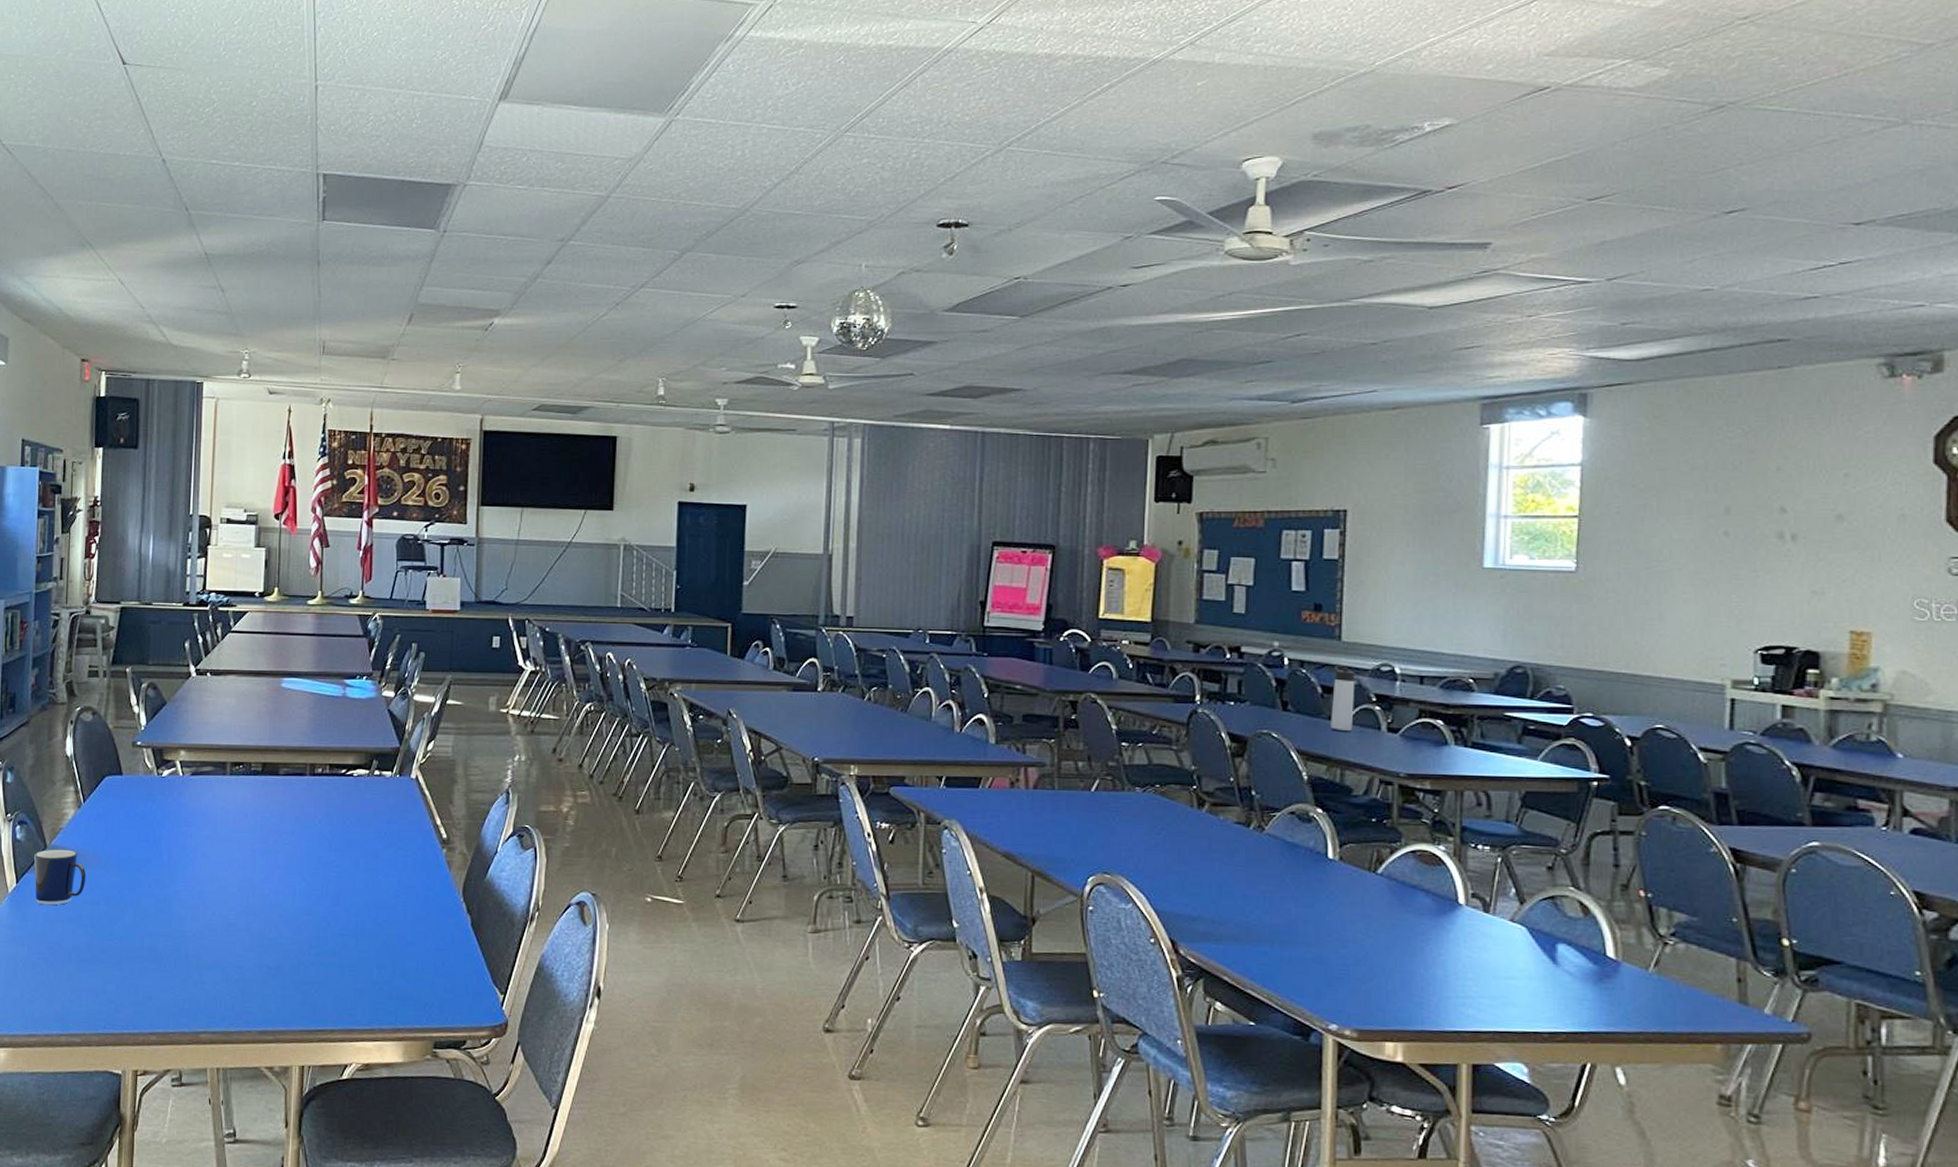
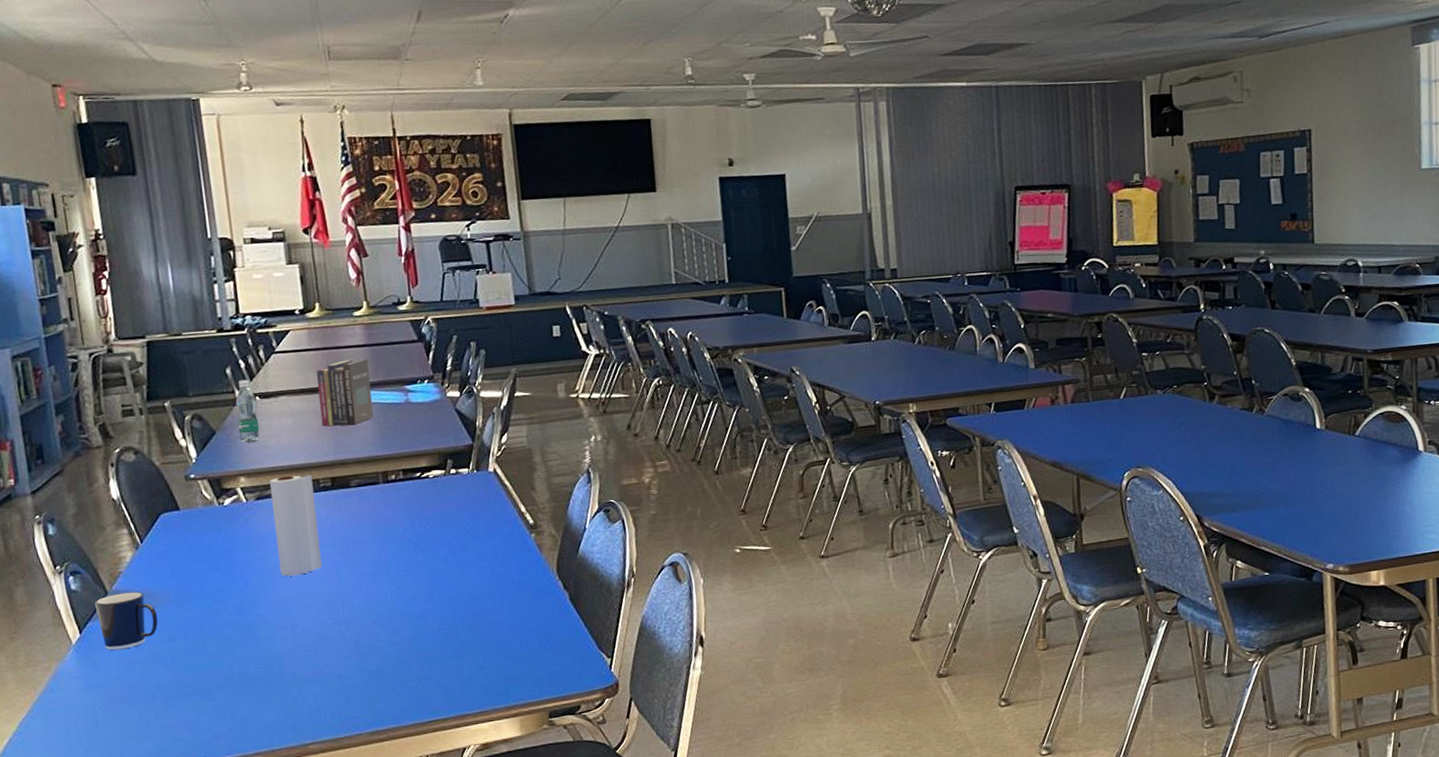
bottle: none [186,654,207,717] -> present [235,379,260,442]
paper towel roll: none [201,755,246,857] -> present [269,475,323,577]
books: none [262,647,315,713] -> present [316,359,374,427]
thermos bottle: present [1331,666,1355,733] -> none [1310,265,1329,322]

